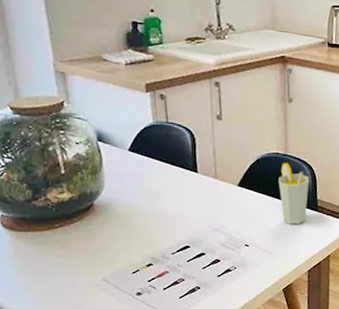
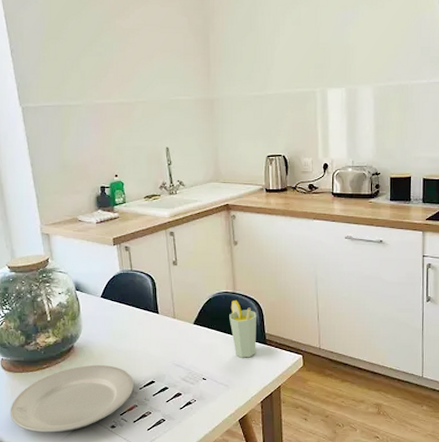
plate: none [11,226,165,300] -> present [10,365,134,433]

